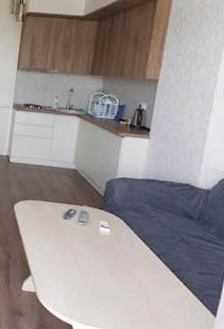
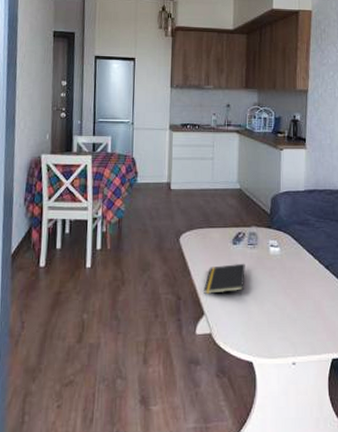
notepad: none [32,235,74,262] -> present [204,263,245,294]

